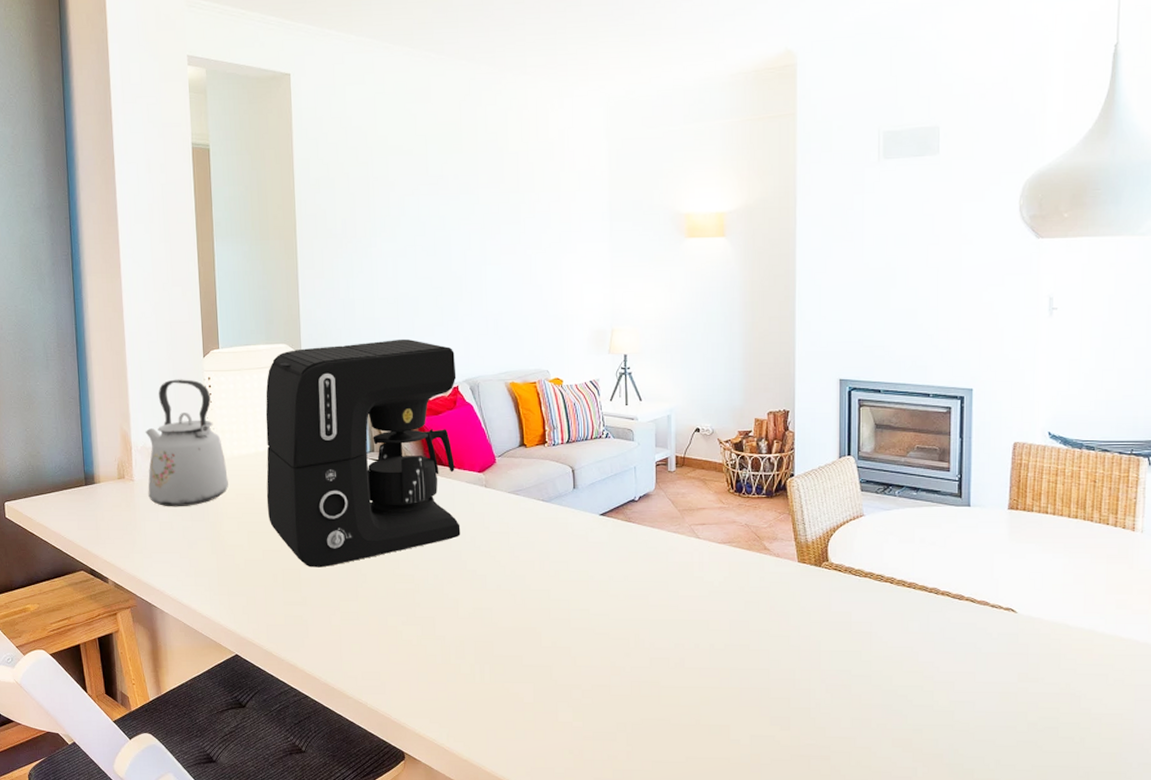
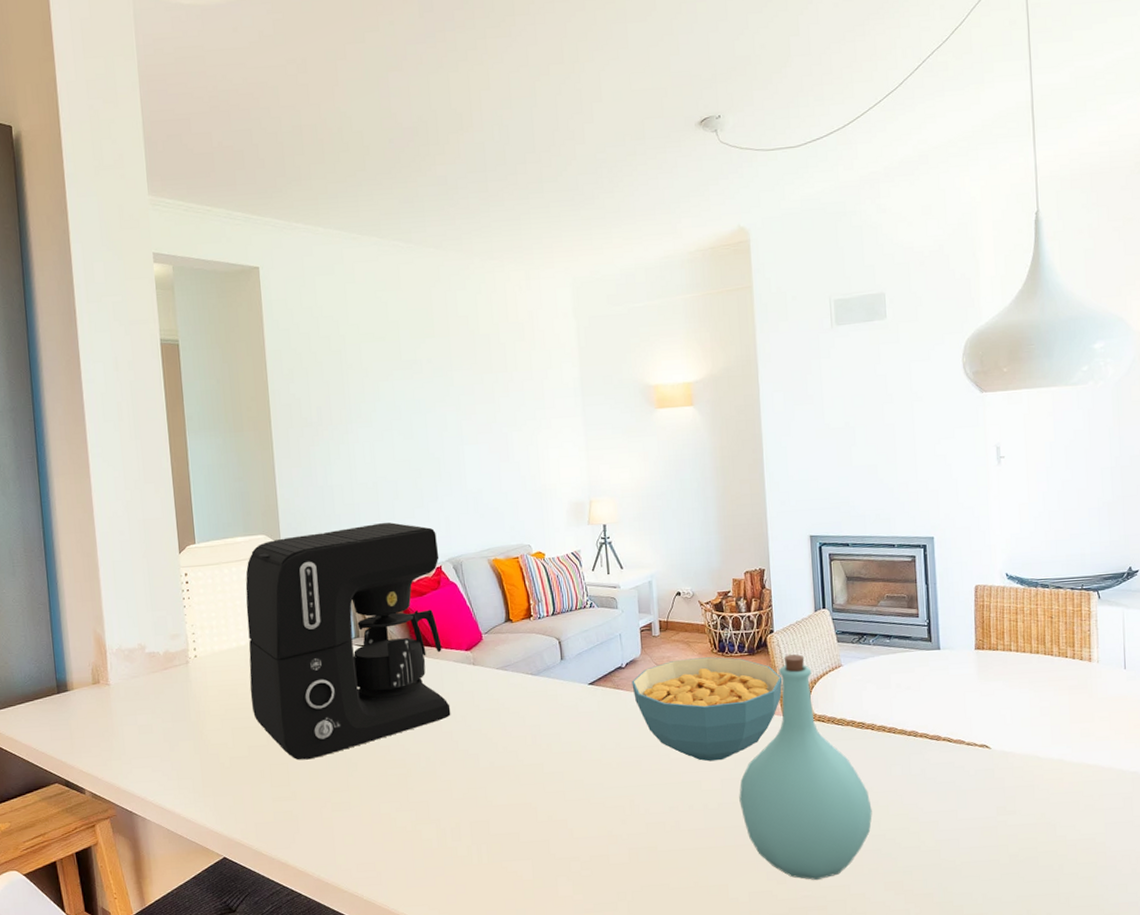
kettle: present [145,379,229,507] -> none [120,576,210,710]
cereal bowl: none [644,497,800,602] -> present [631,657,783,762]
bottle: none [747,500,885,729] -> present [739,654,872,880]

